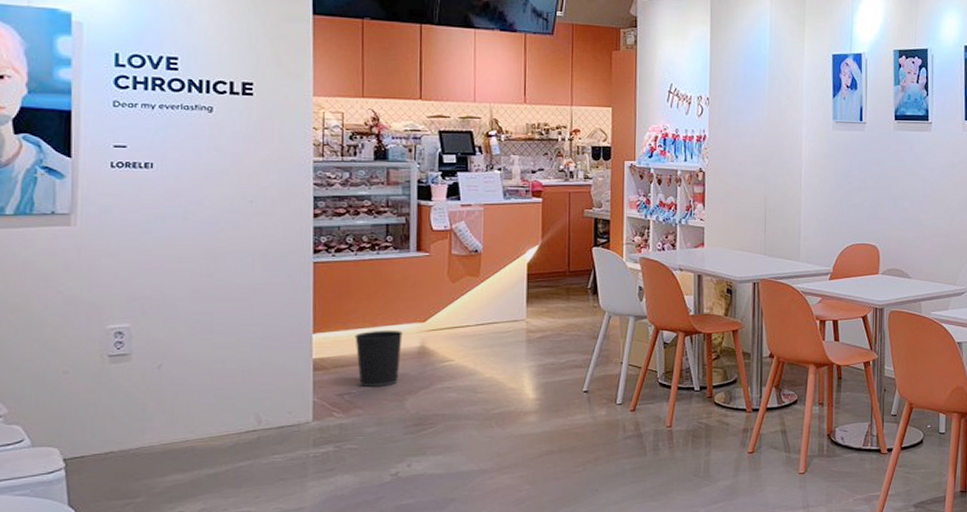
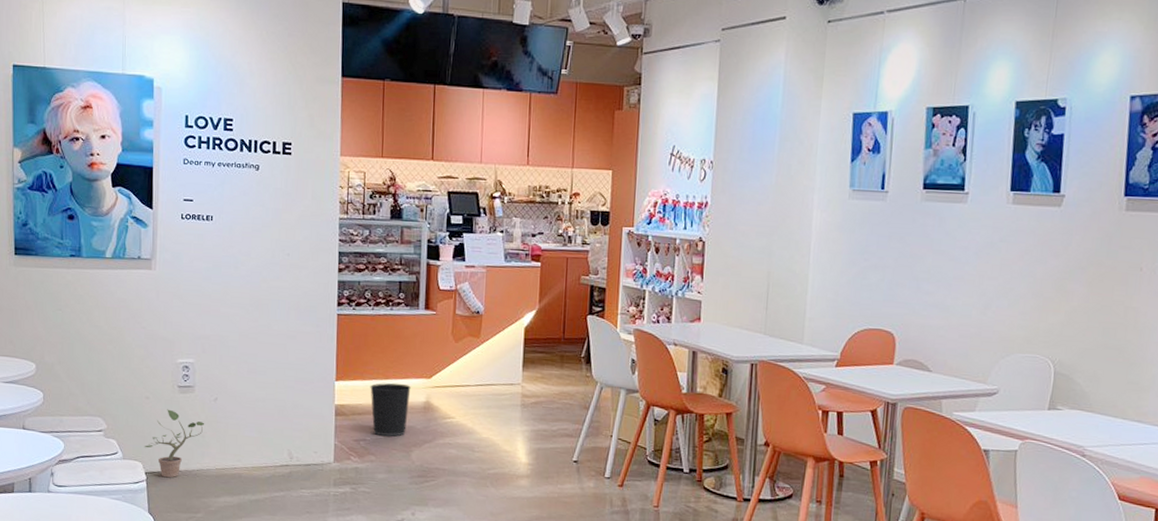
potted plant: none [61,383,146,462] -> present [144,409,205,478]

